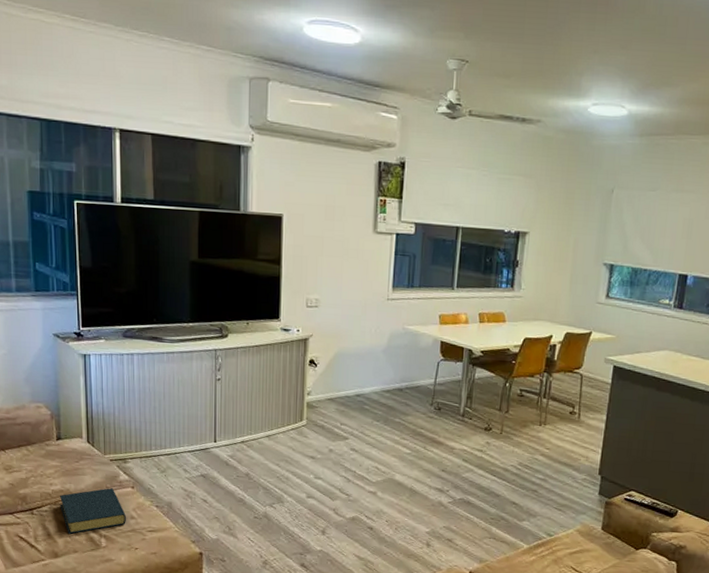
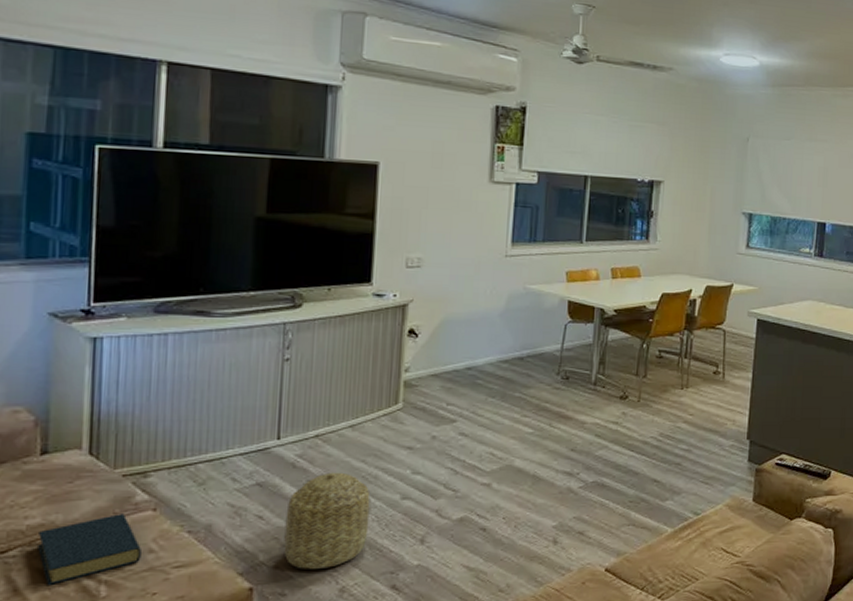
basket: none [222,471,284,545] -> present [284,472,371,569]

